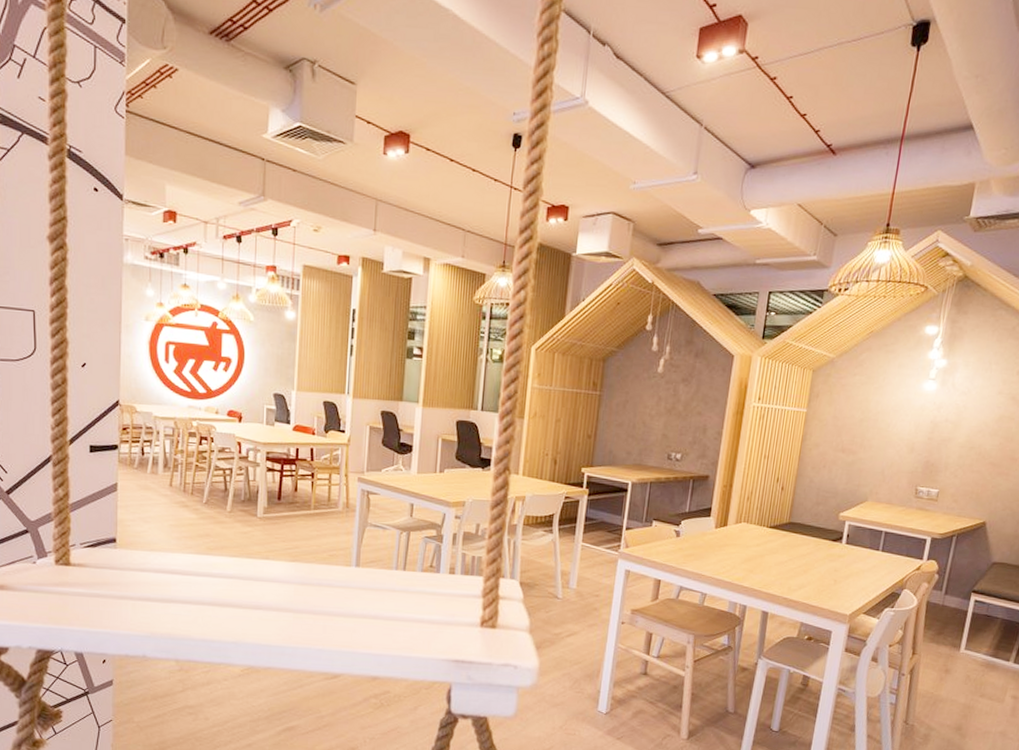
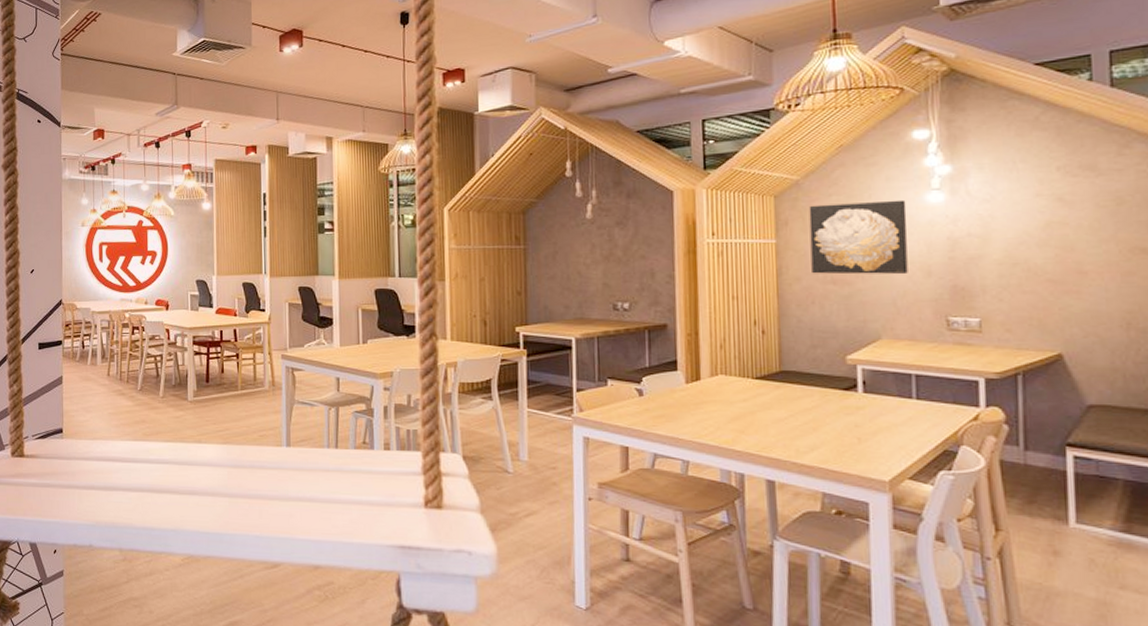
wall art: none [828,382,909,449] -> present [809,199,908,275]

